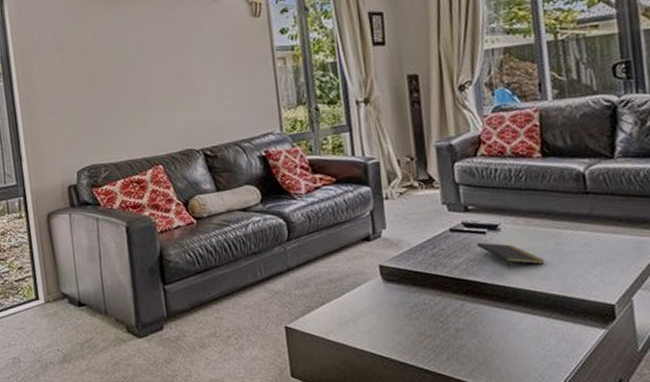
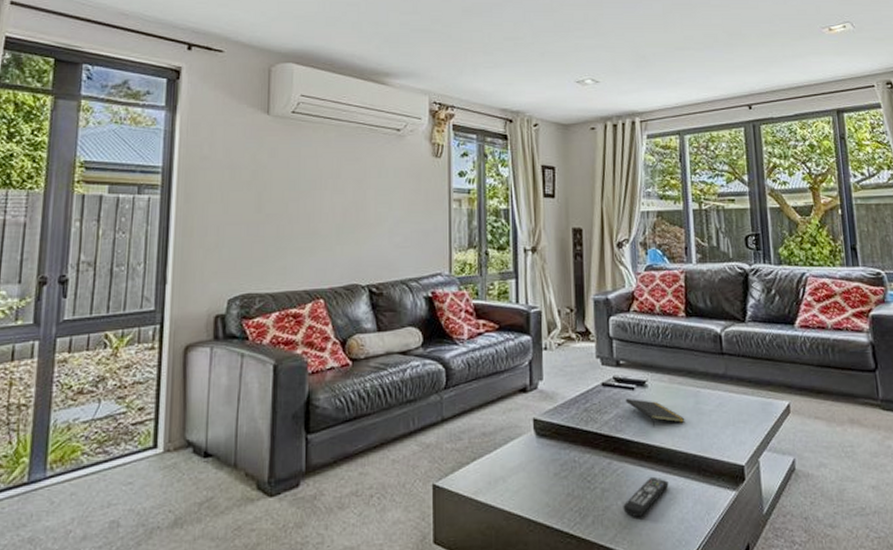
remote control: none [479,316,529,355] -> present [623,476,669,518]

